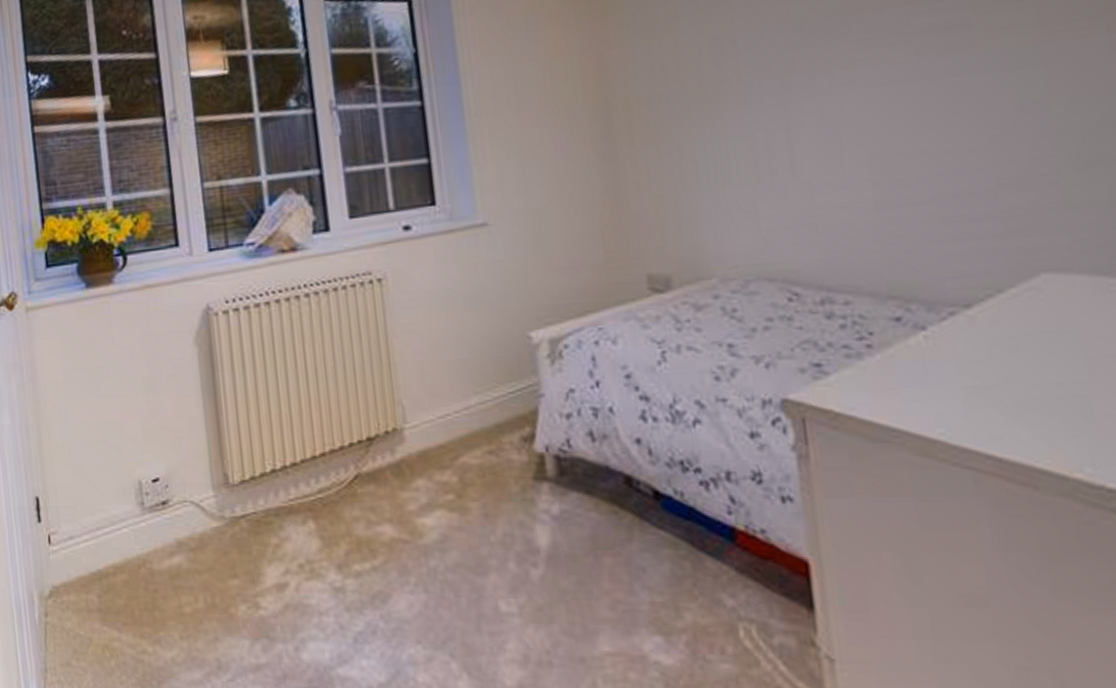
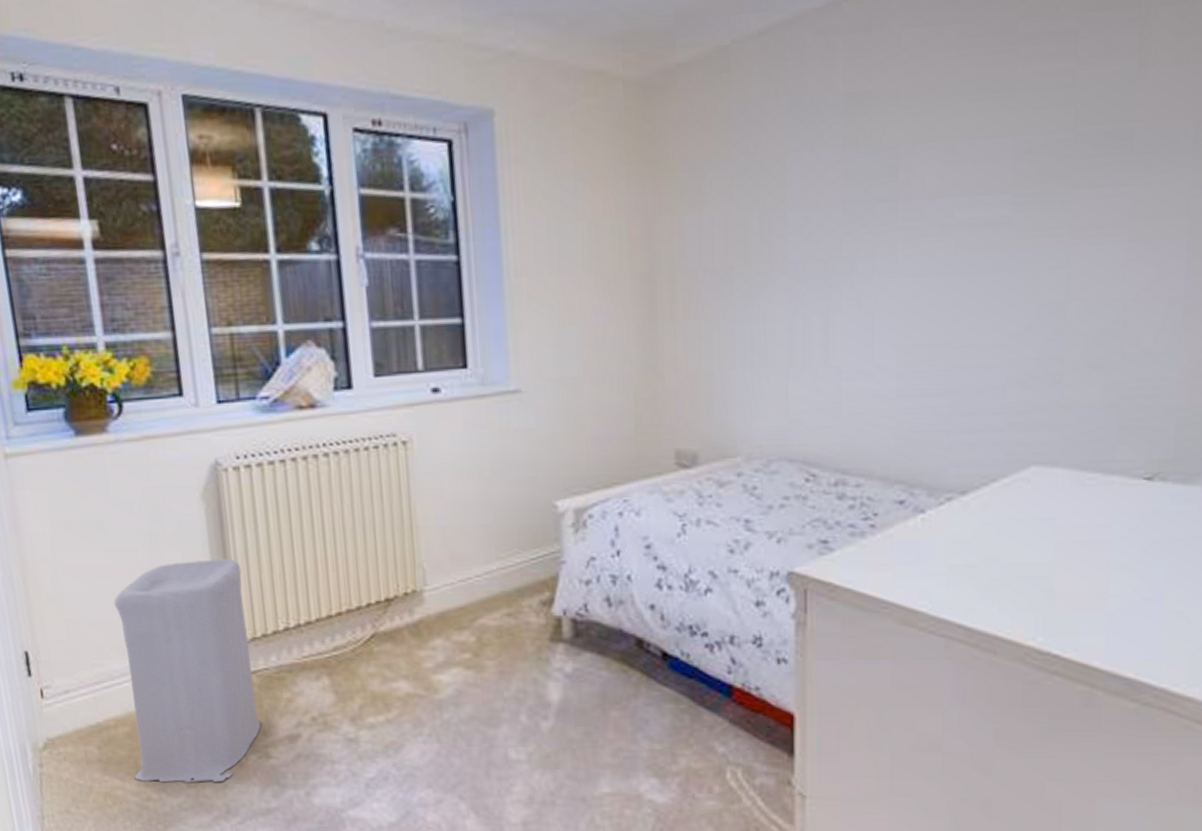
laundry basket: none [115,401,250,635] -> present [113,559,261,783]

